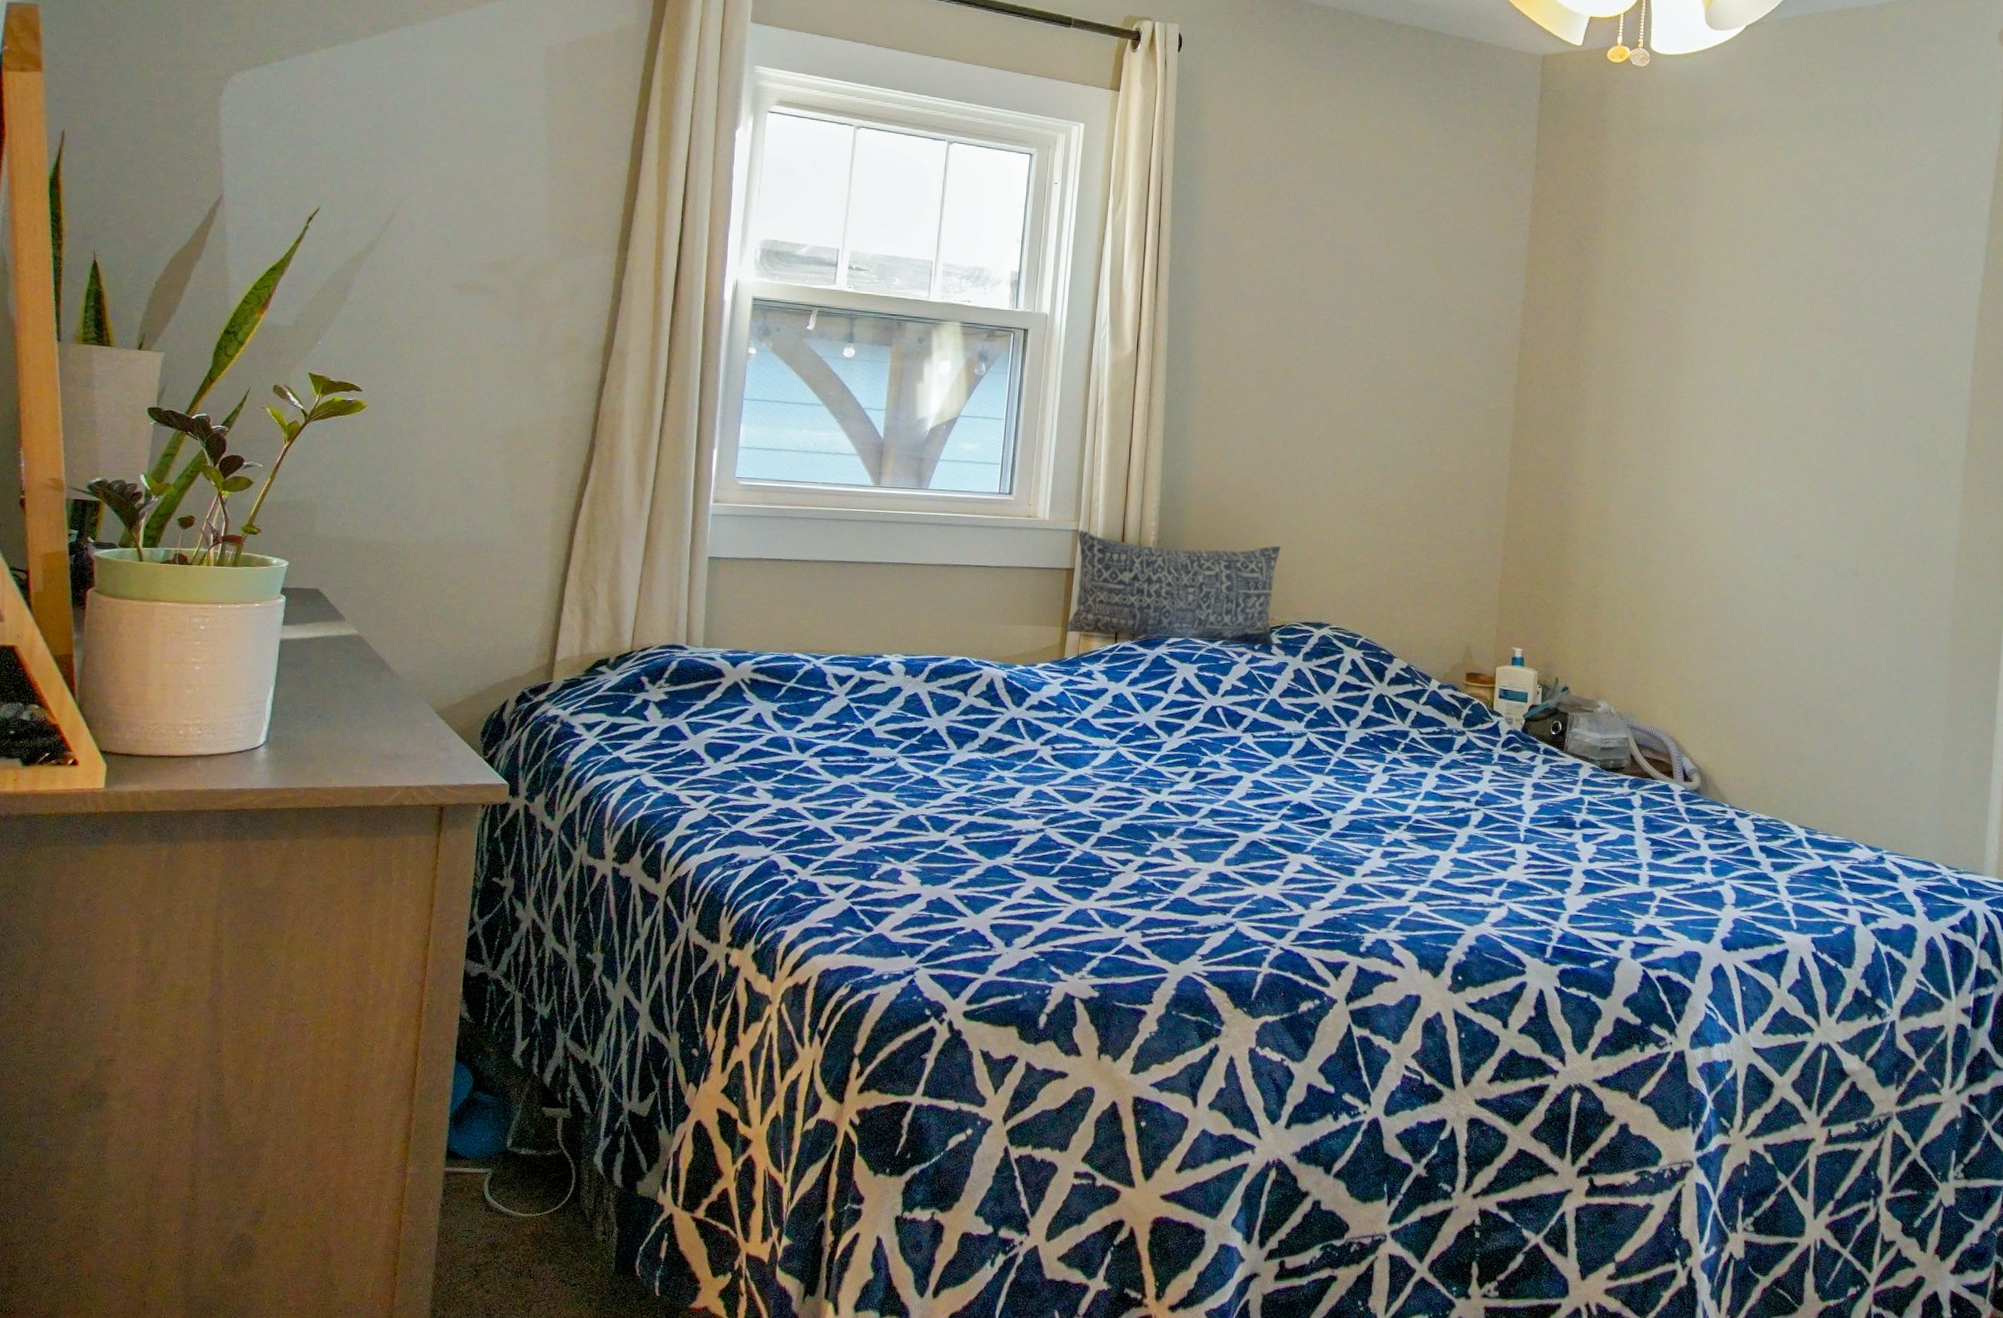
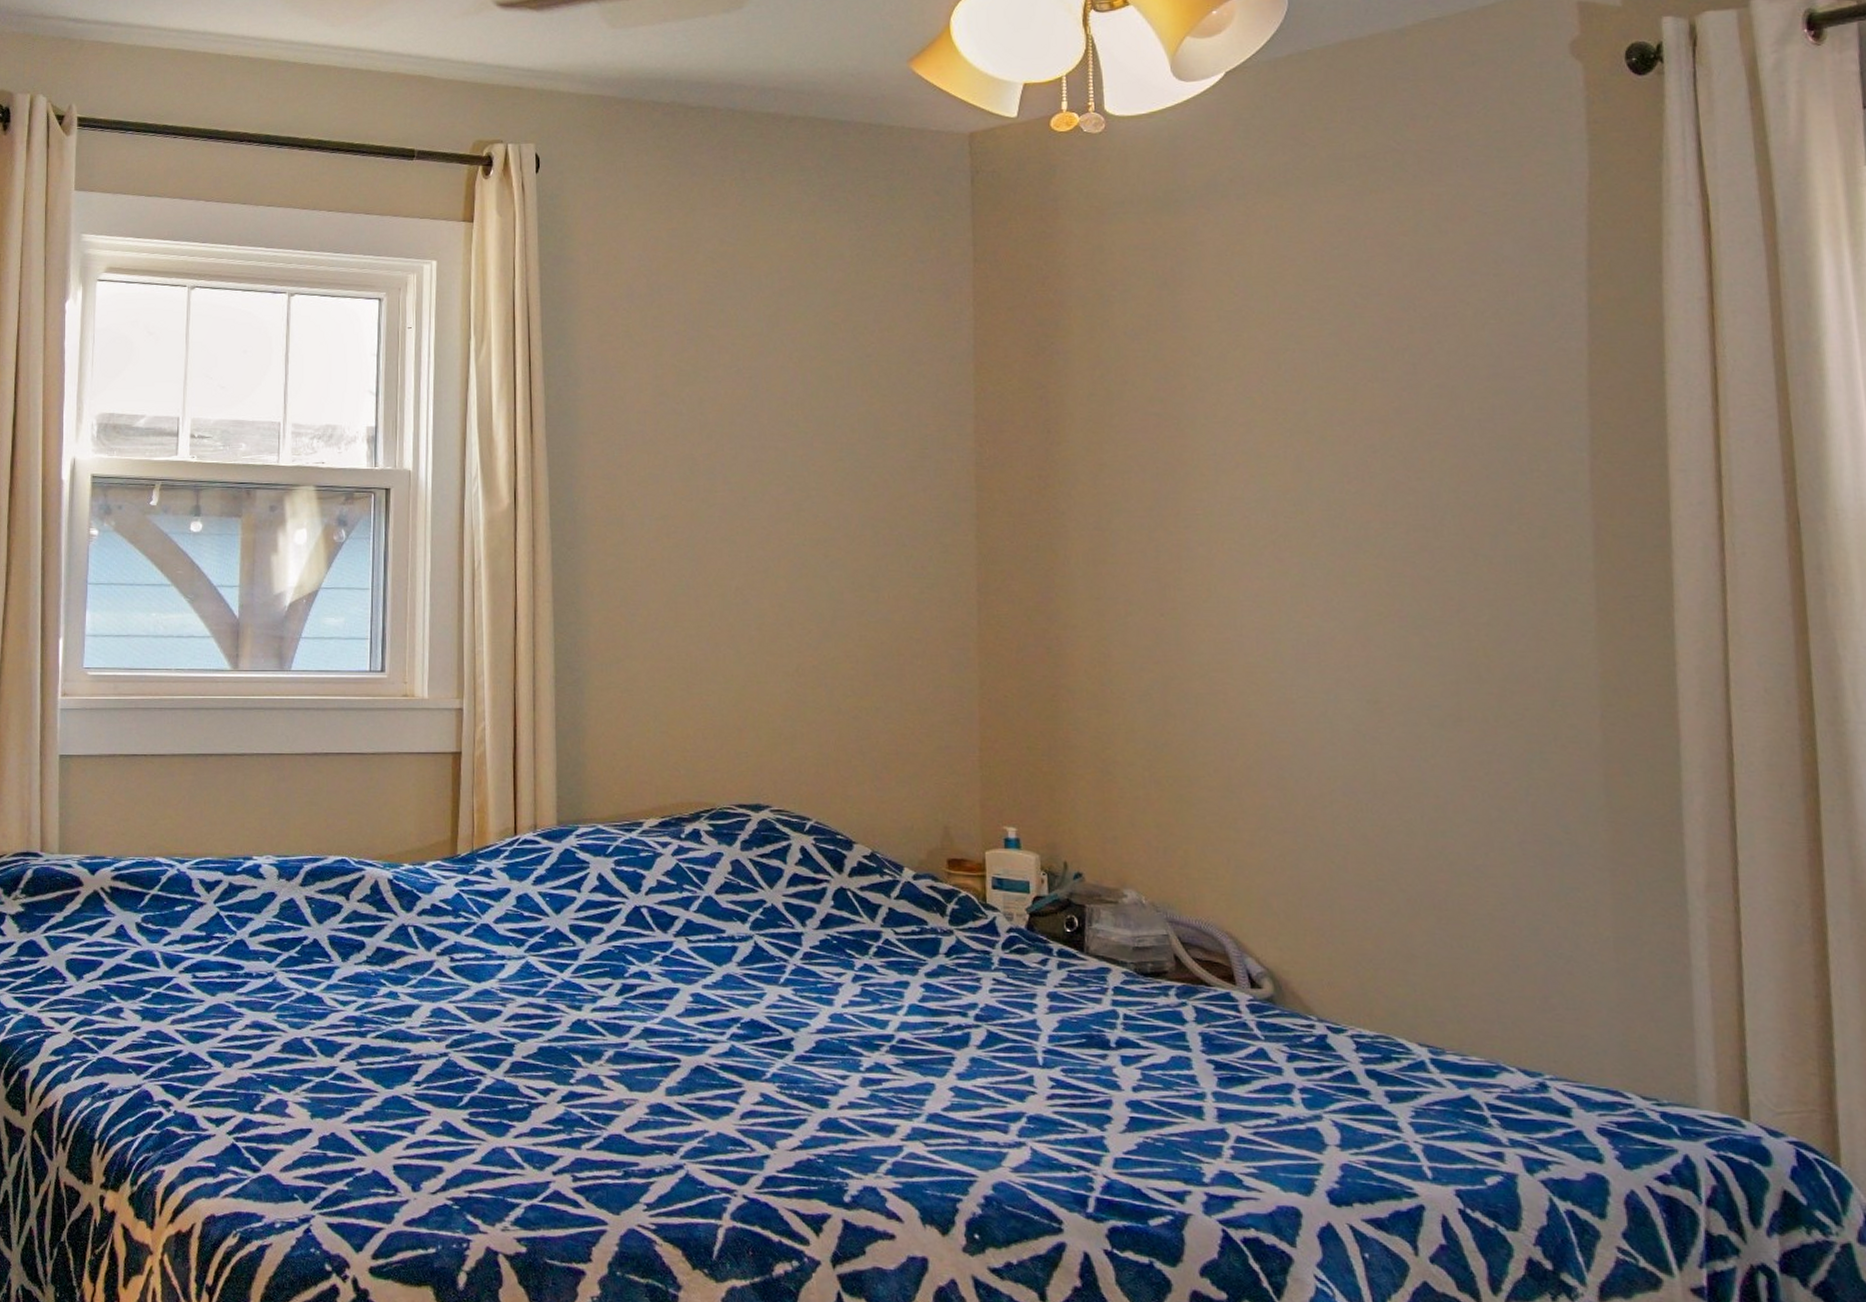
pillow: present [1064,530,1281,648] -> none [454,708,706,835]

